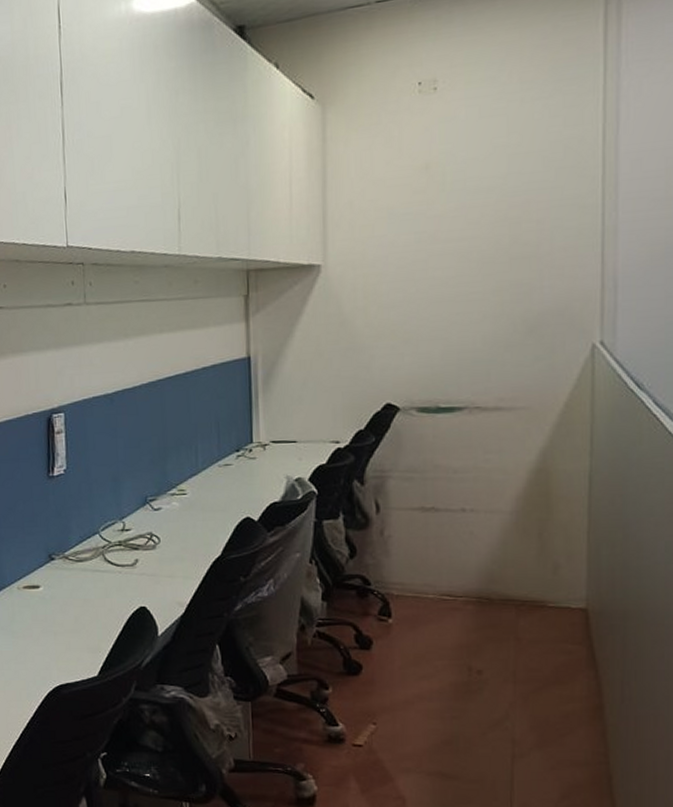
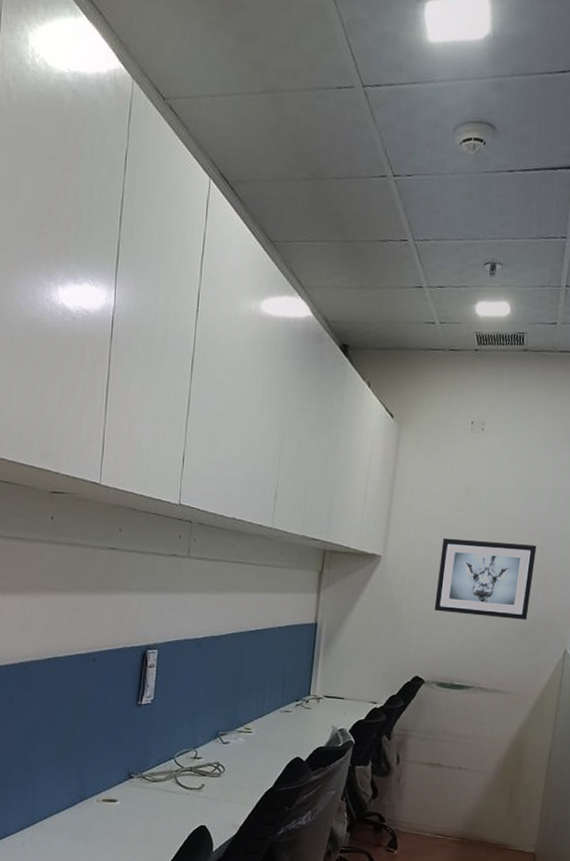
wall art: none [399,218,533,321] -> present [434,538,537,620]

